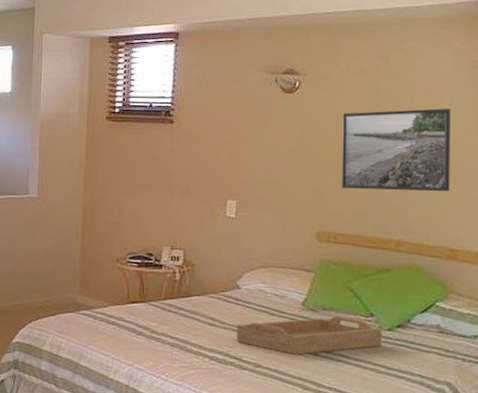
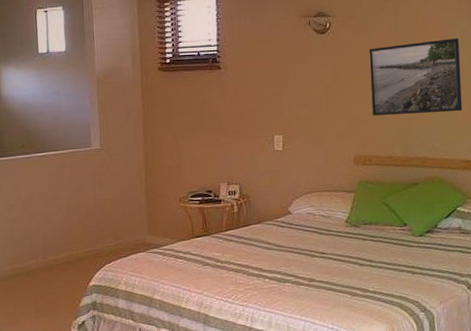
serving tray: present [236,316,382,355] -> none [291,228,415,267]

